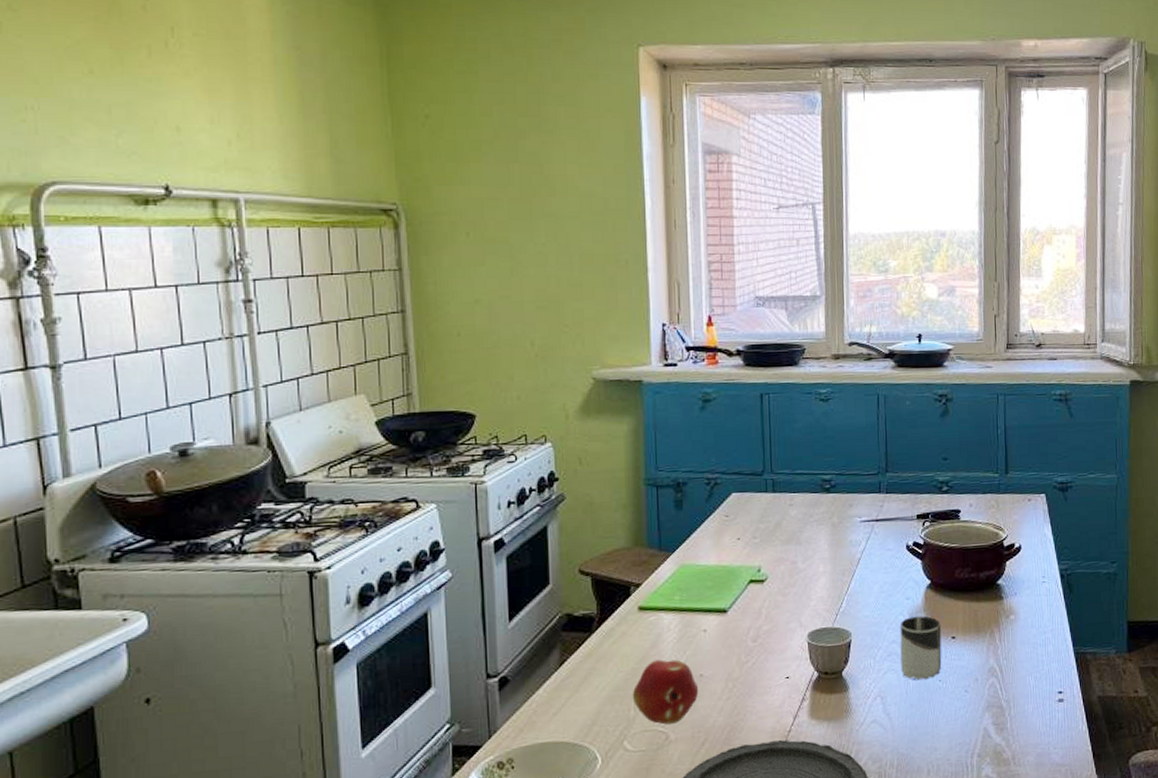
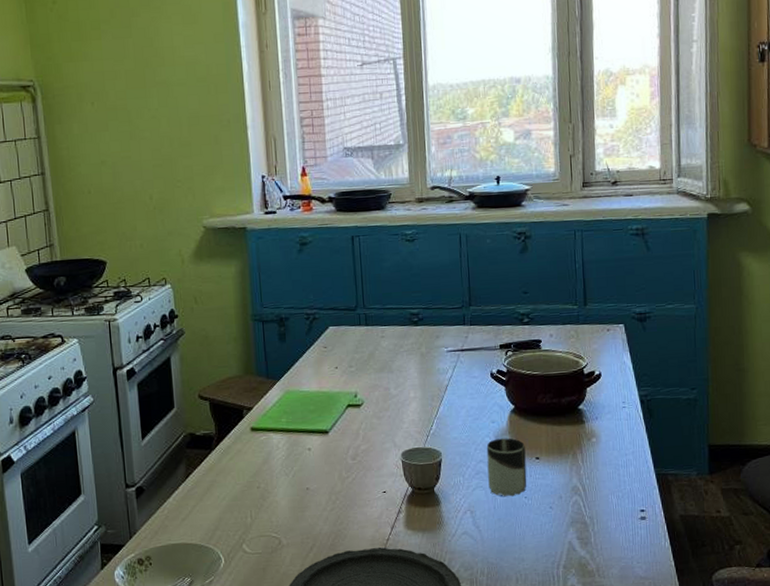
fruit: present [632,659,699,725] -> none [248,474,306,531]

